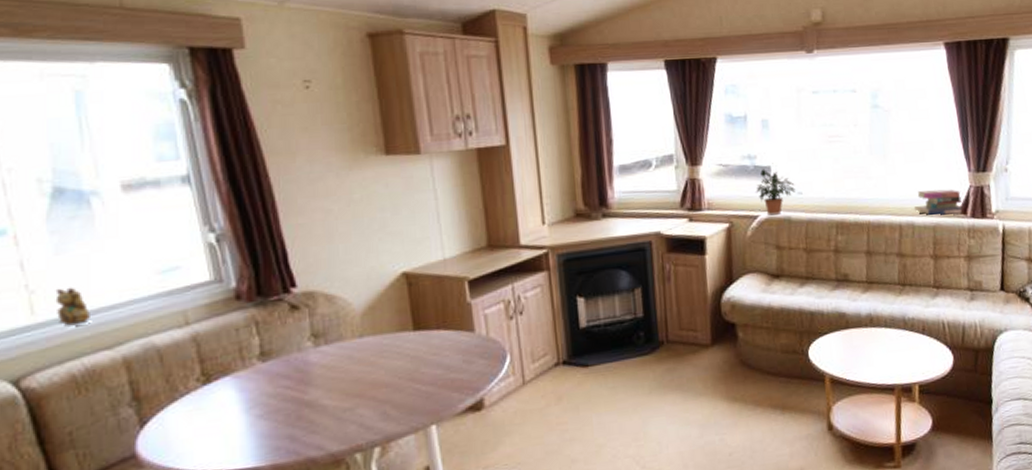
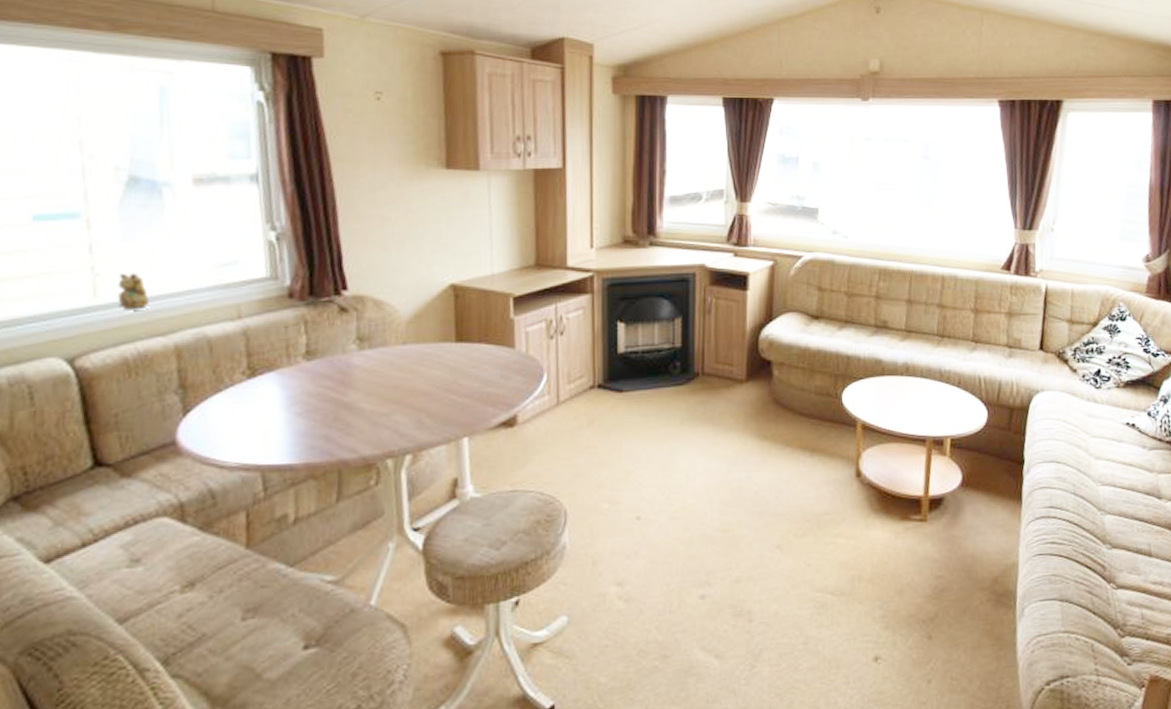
potted plant: present [756,169,796,215] -> none [802,210,841,257]
books: present [914,189,962,216] -> none [957,243,1006,270]

